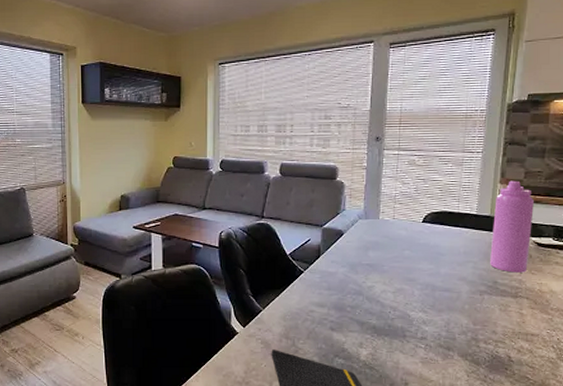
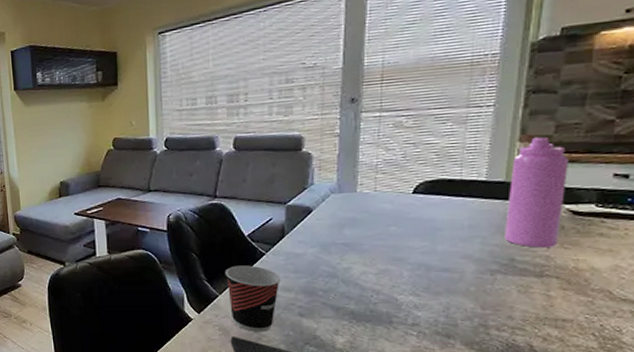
cup: none [268,282,316,345] -> present [224,265,281,332]

